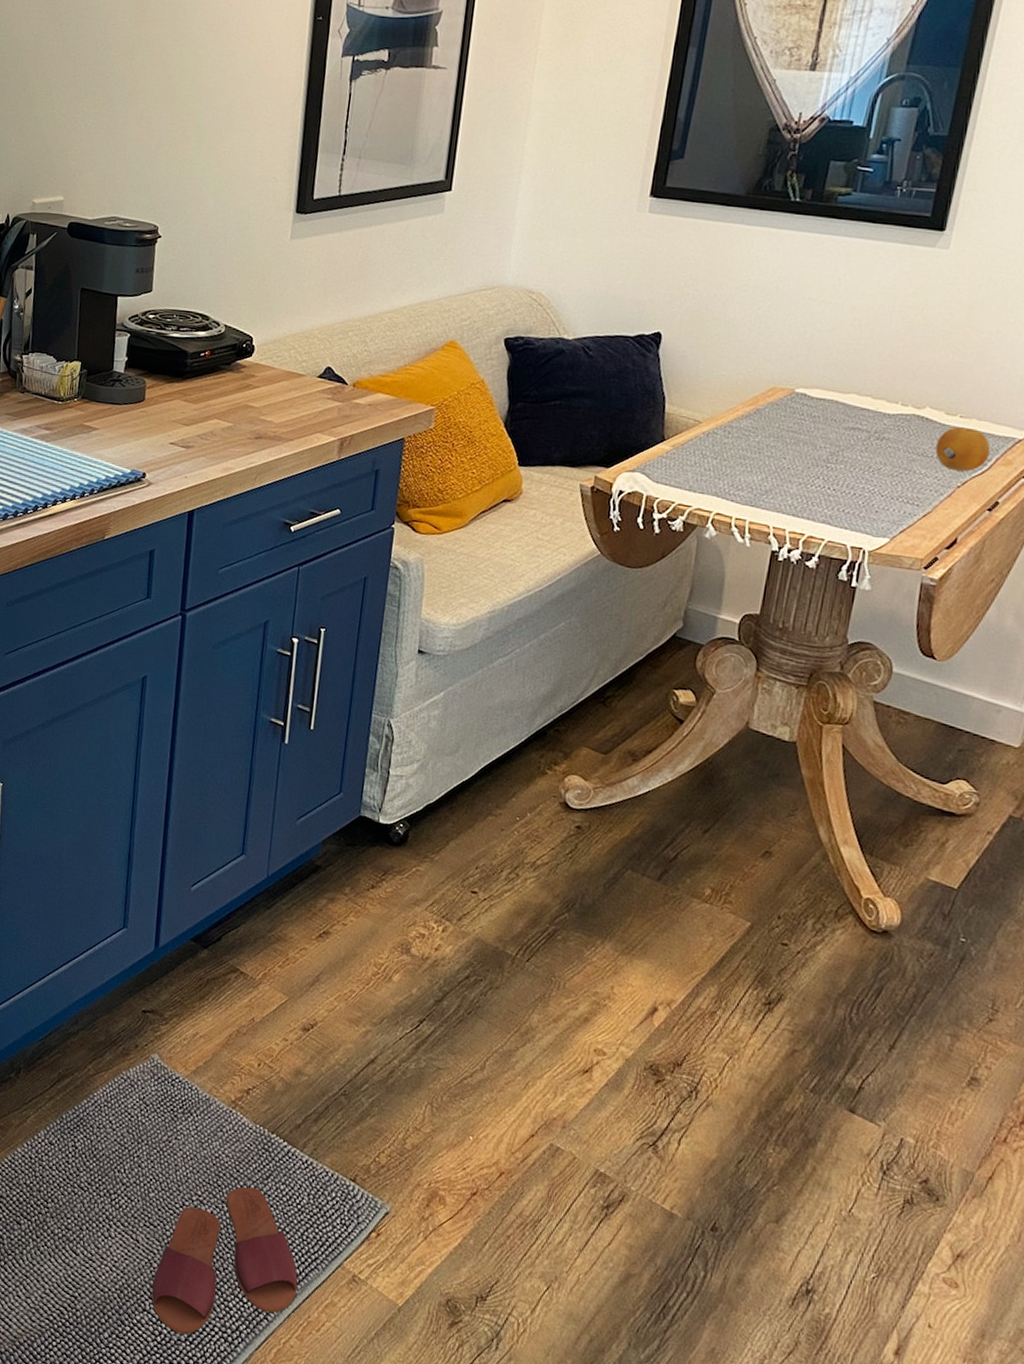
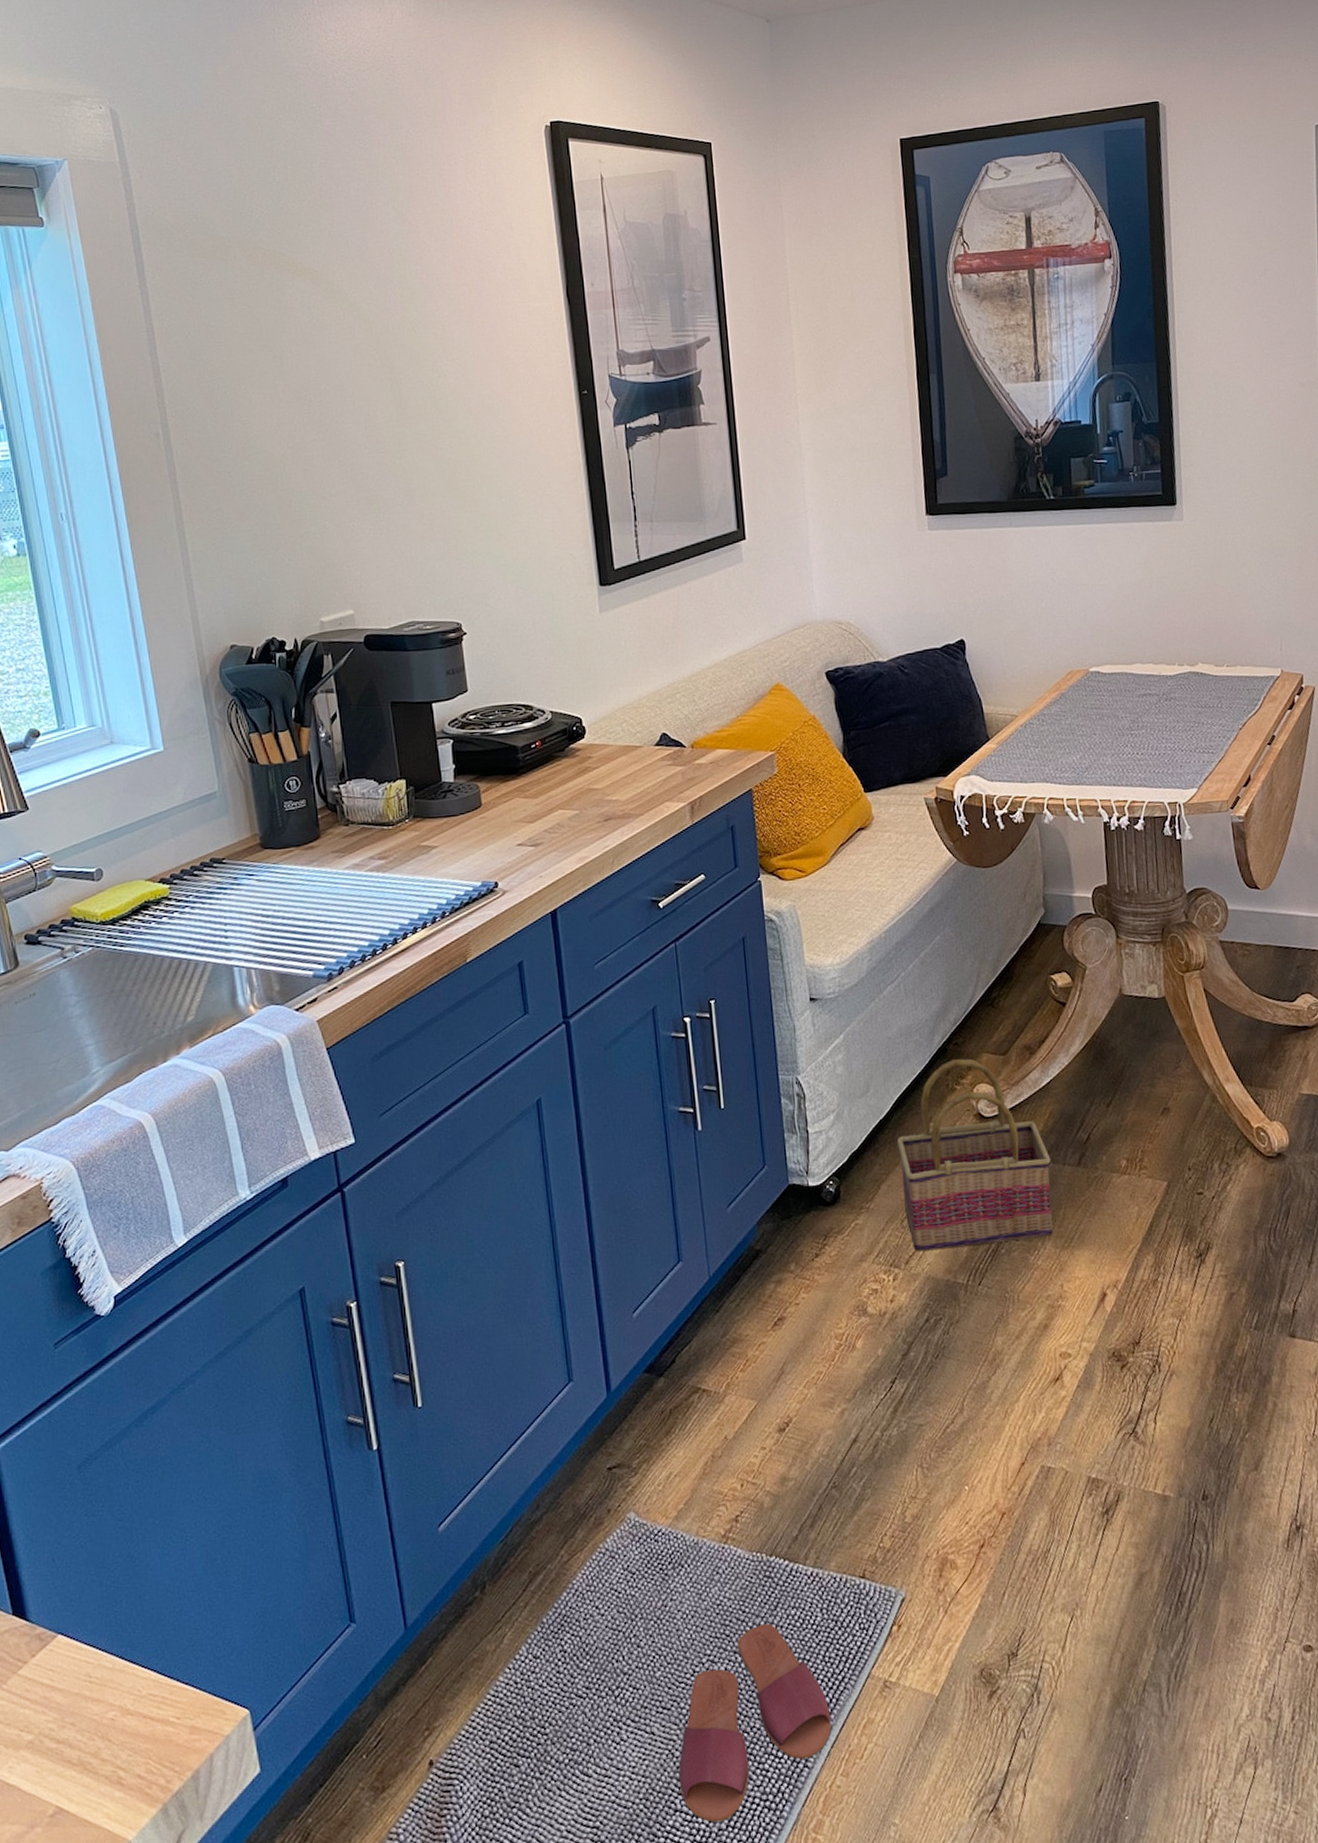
basket: none [468,744,630,939] -> present [897,1058,1053,1252]
fruit: present [935,427,991,472] -> none [1214,674,1258,715]

